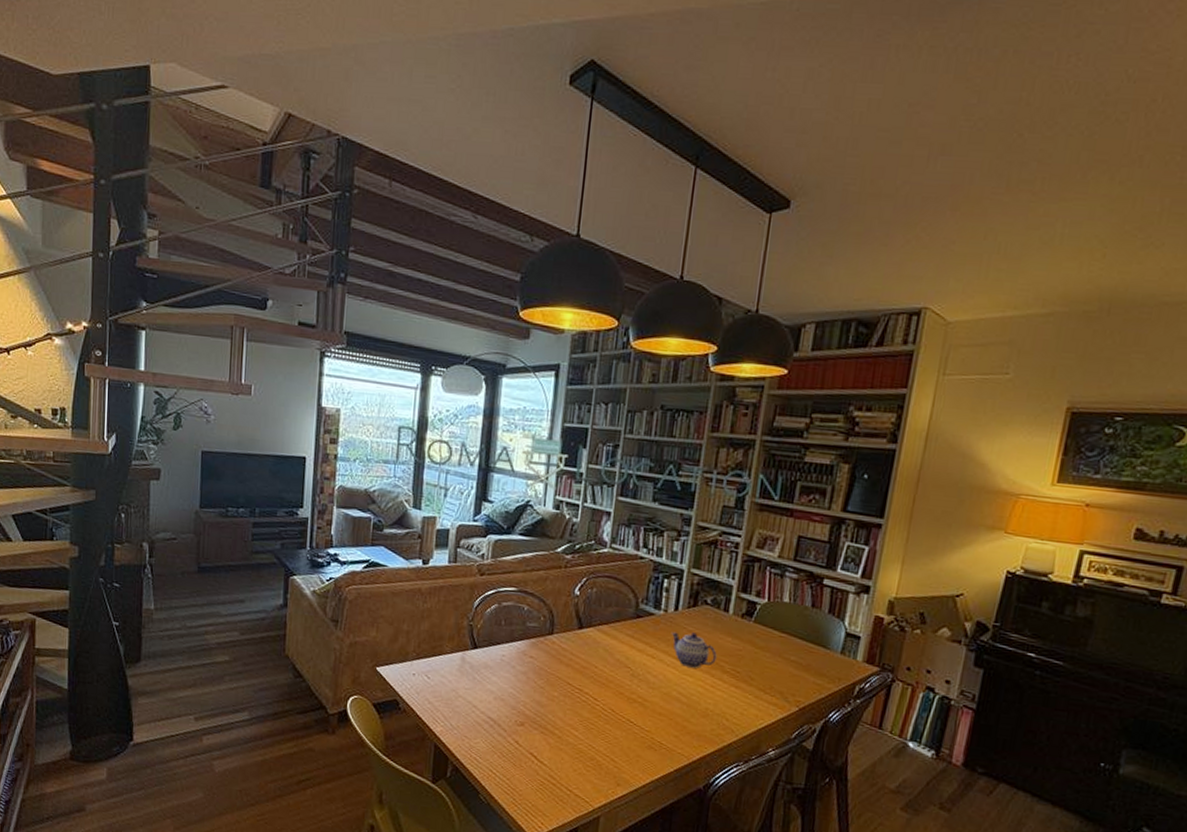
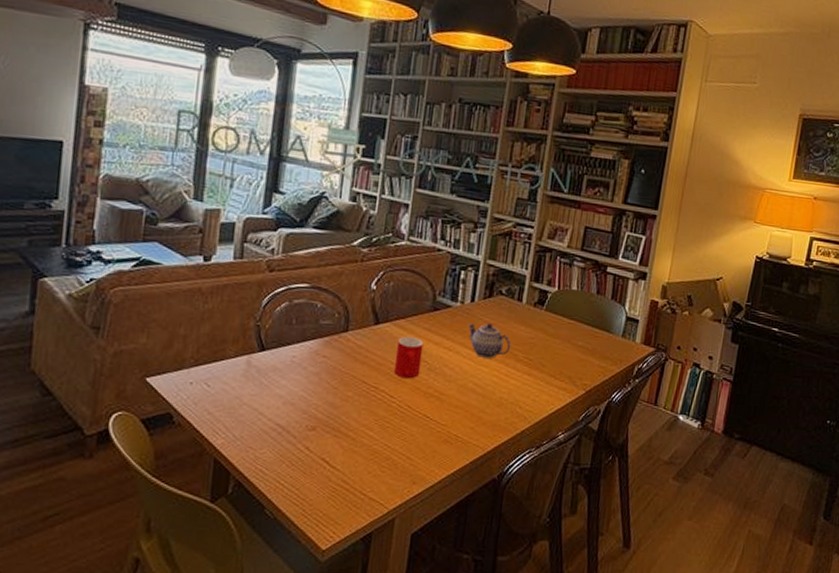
cup: none [597,641,627,684] -> present [393,336,424,379]

